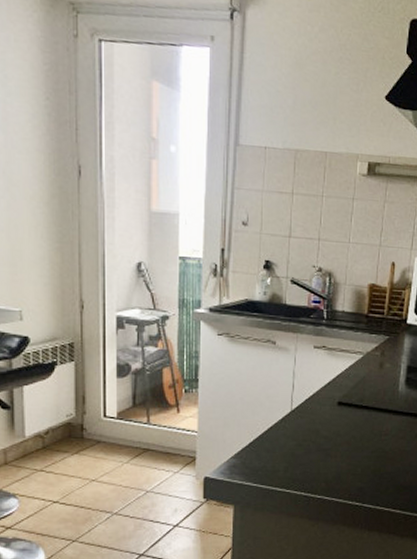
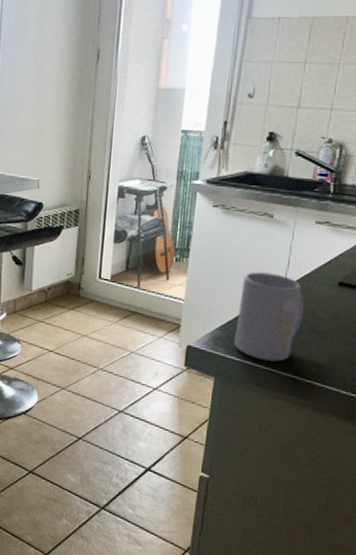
mug: none [250,398,310,483] -> present [234,272,305,362]

